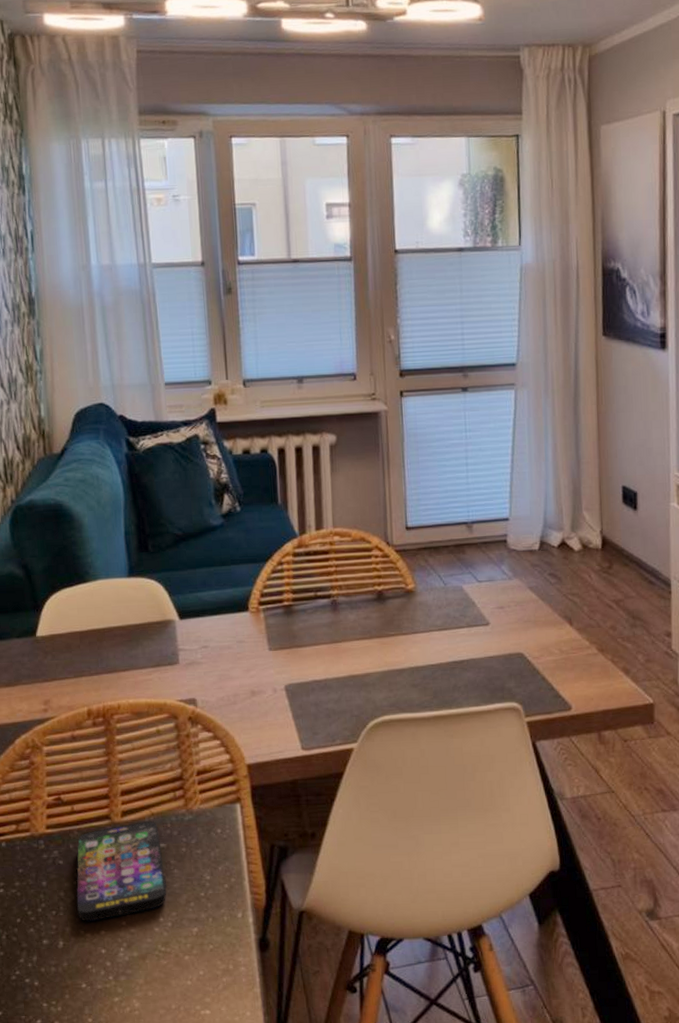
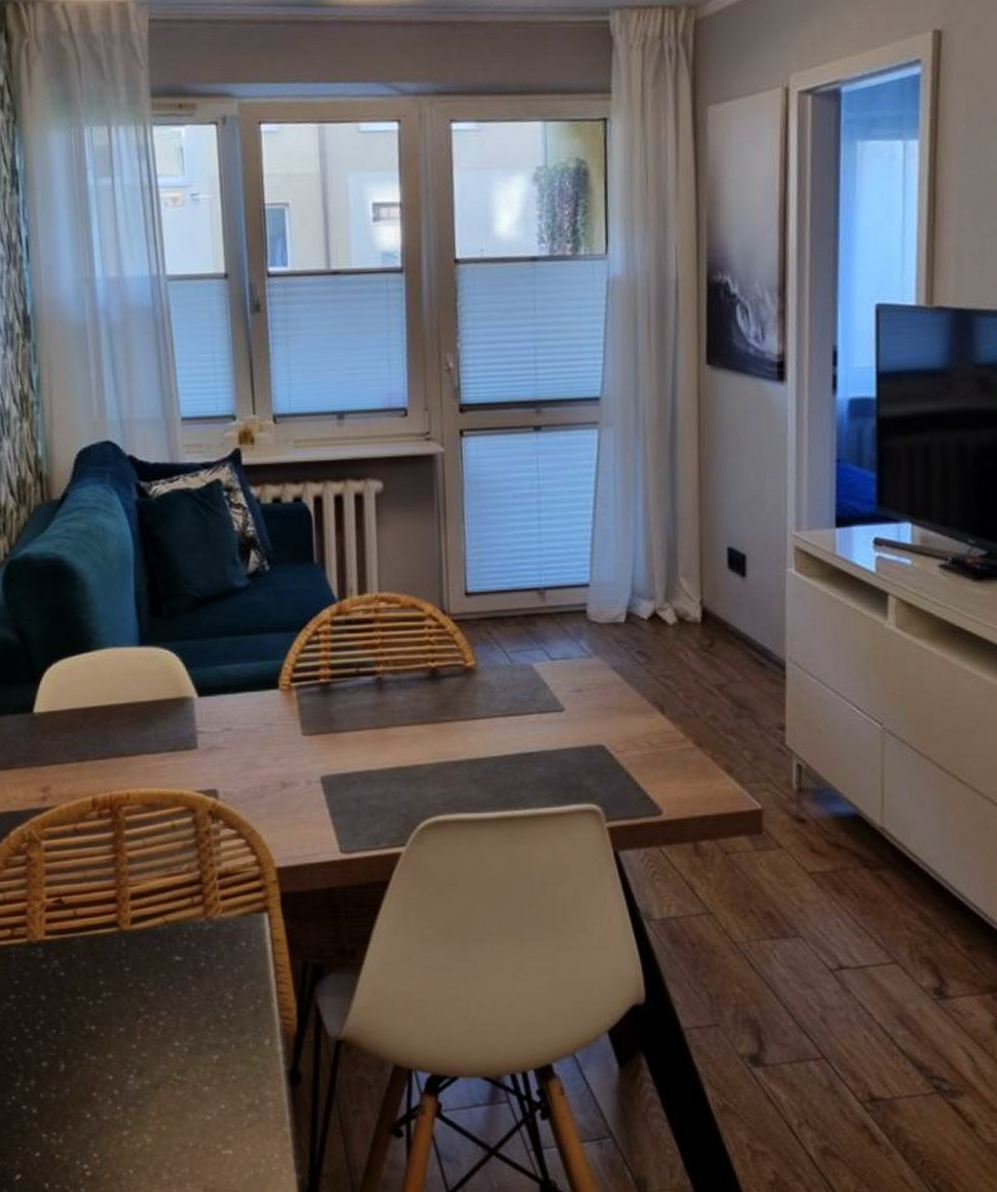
smartphone: present [76,821,167,922] -> none [79,930,184,1043]

